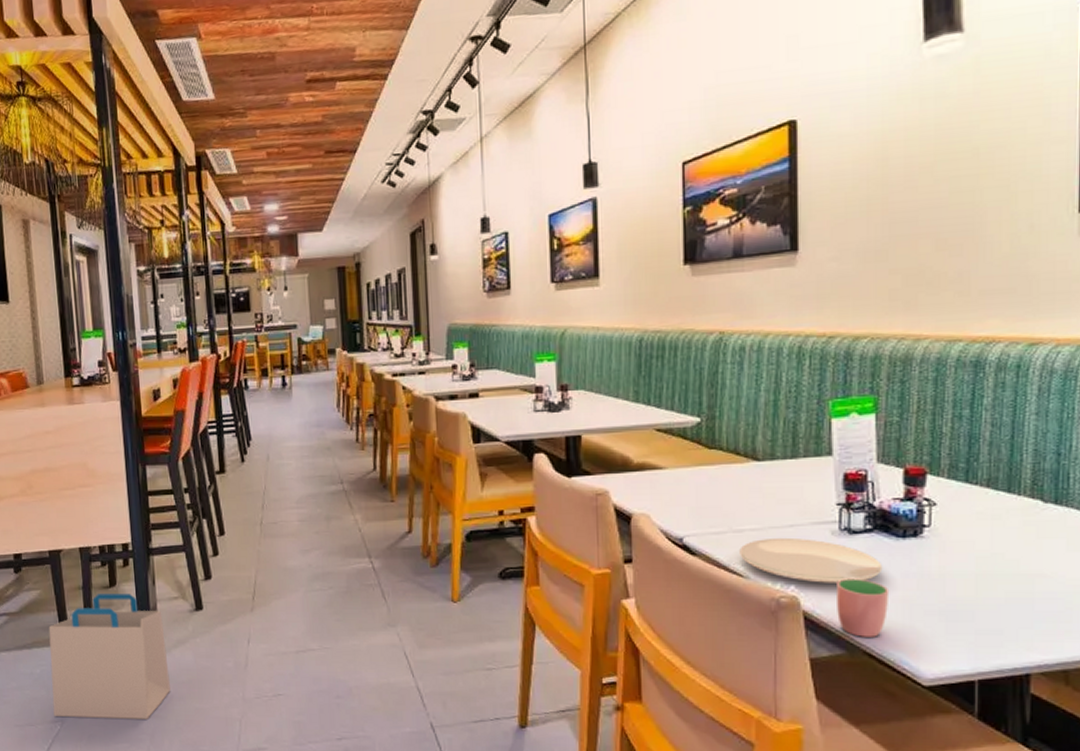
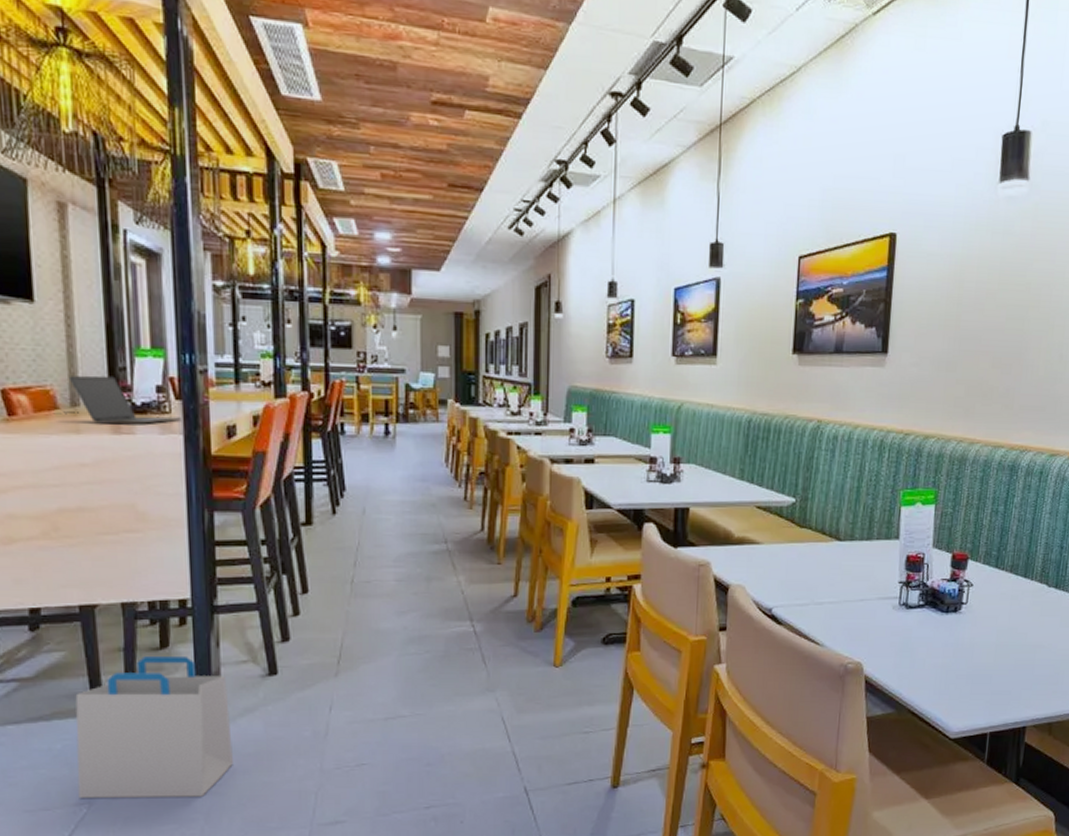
laptop: none [35,356,118,397] -> present [68,375,182,425]
plate: present [739,537,883,583] -> none [818,610,929,651]
cup: present [835,579,890,637] -> none [891,647,933,698]

